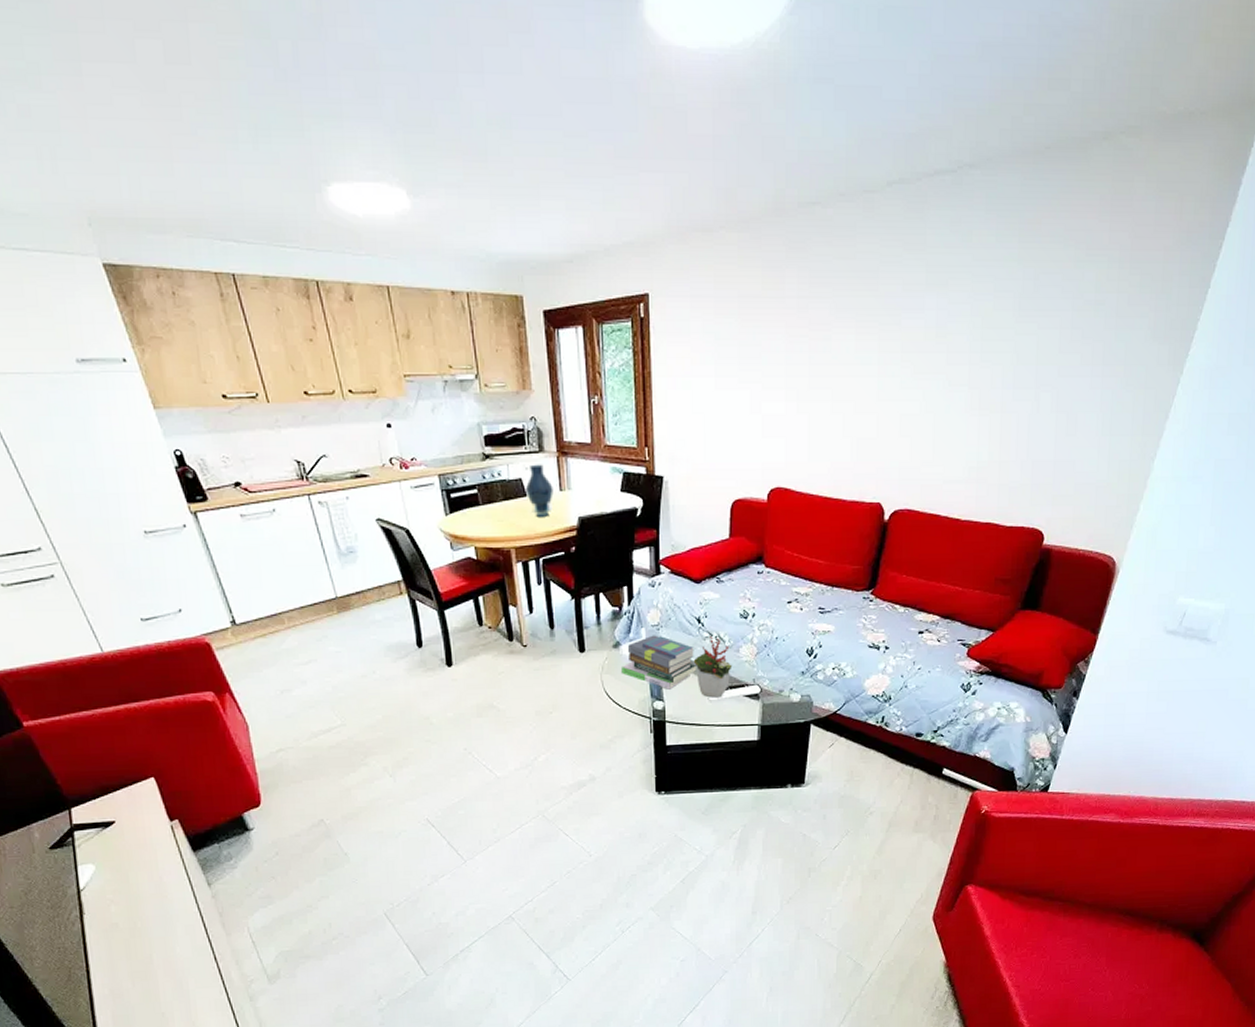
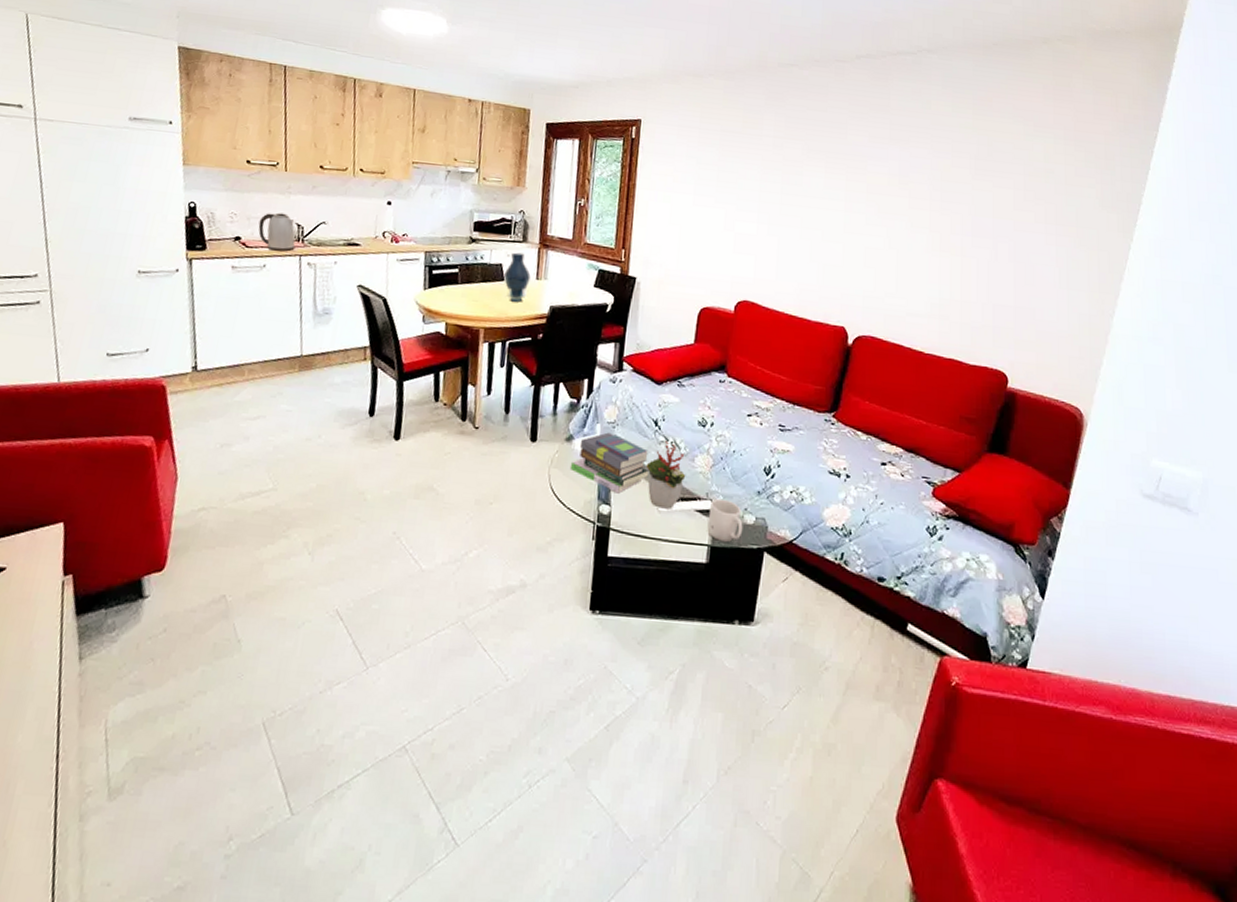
kettle: none [255,450,301,494] -> present [258,212,296,253]
mug: none [756,682,790,720] -> present [707,498,743,542]

